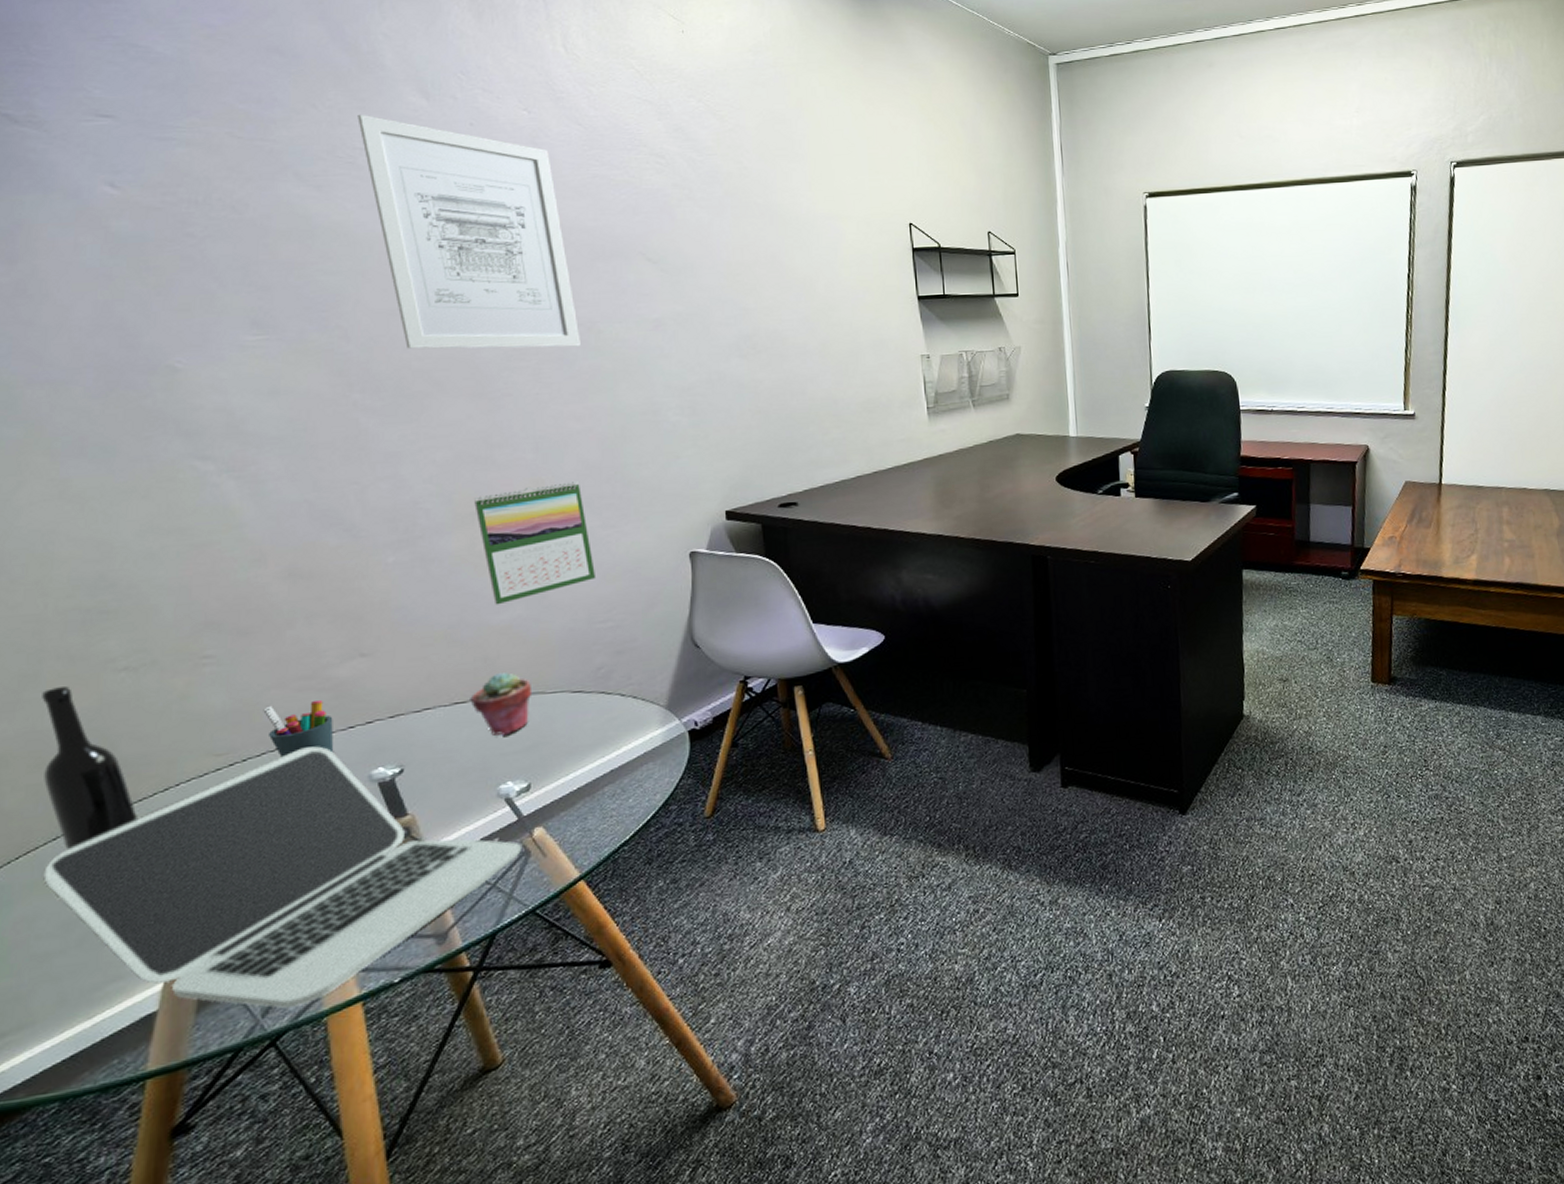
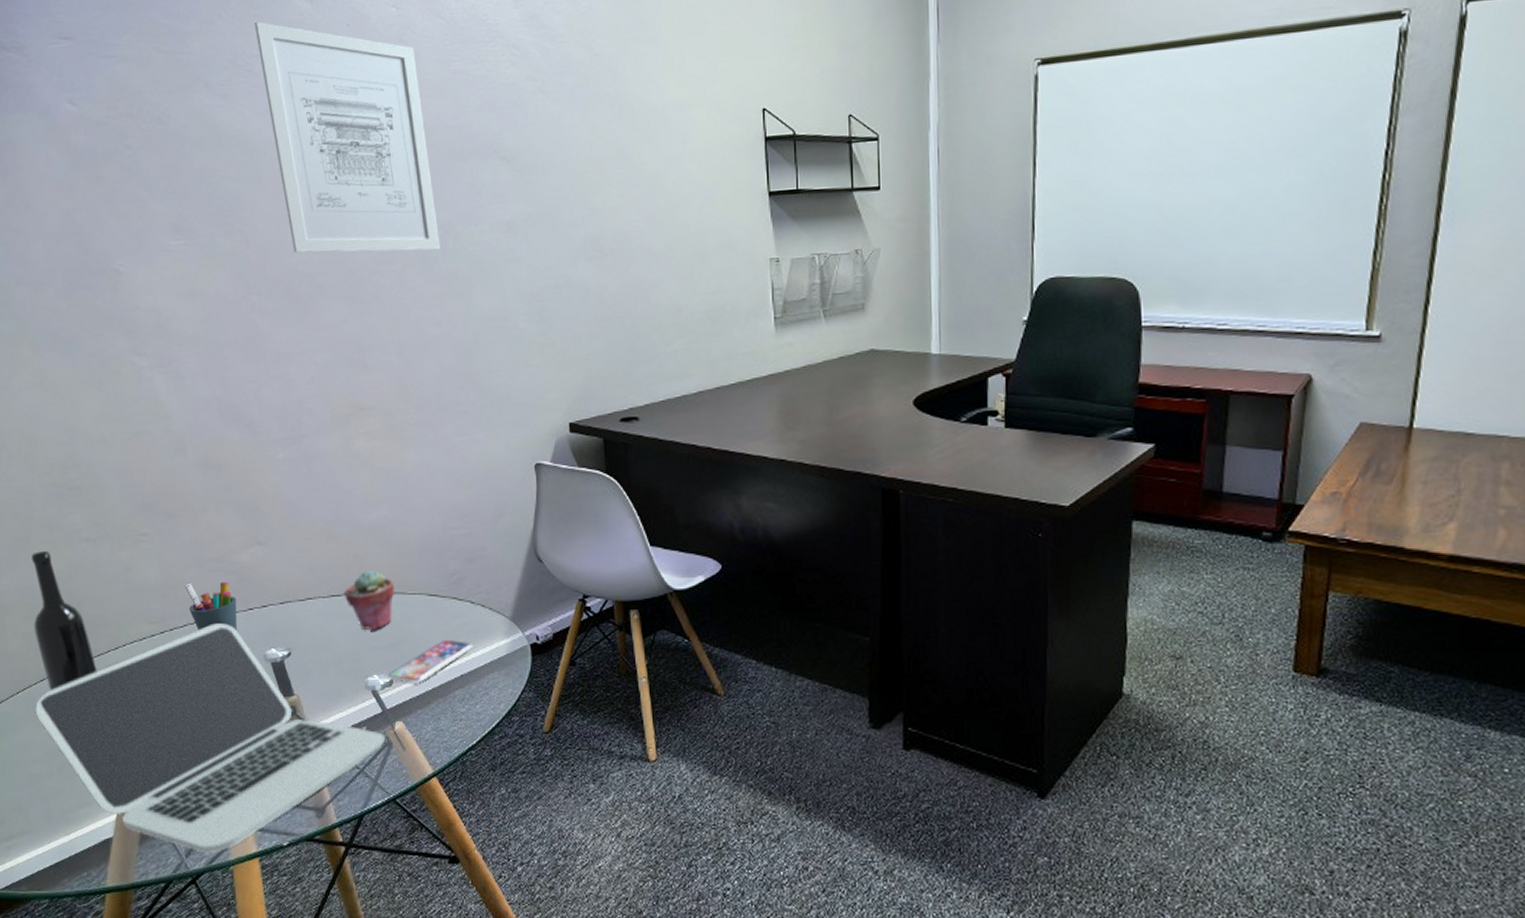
calendar: present [474,481,595,605] -> none [348,387,450,505]
smartphone: none [524,735,624,786] -> present [388,640,473,683]

